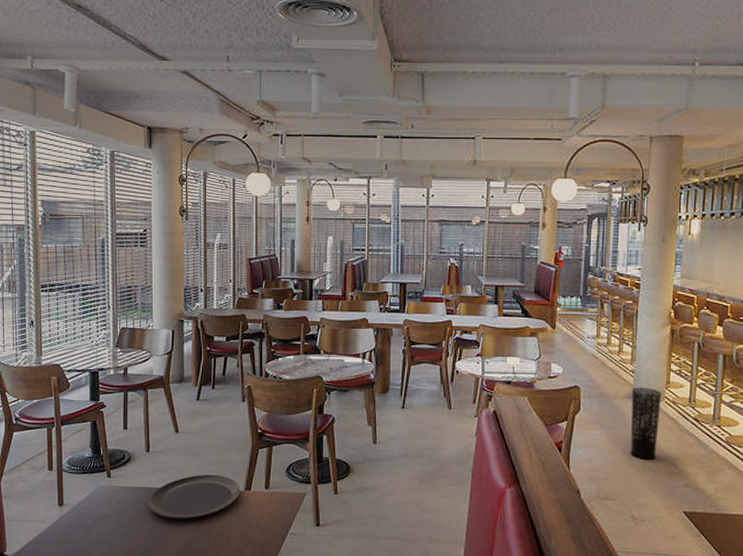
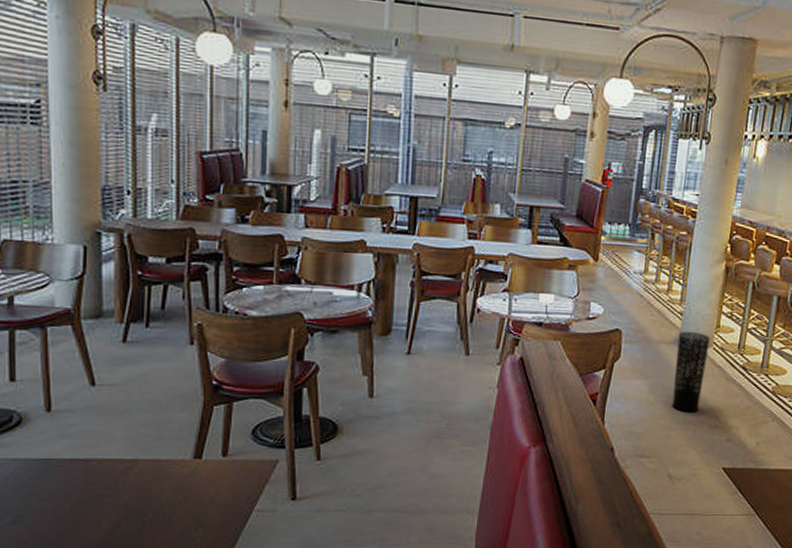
plate: present [148,474,241,520] -> none [50,439,188,499]

